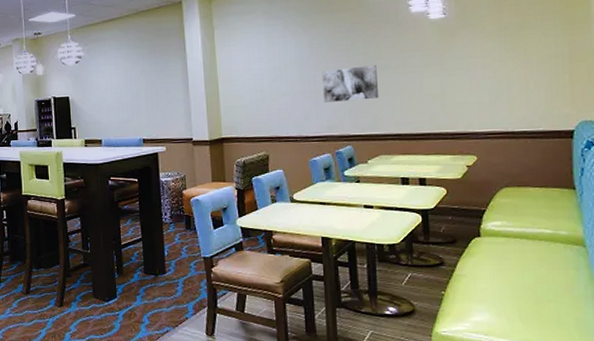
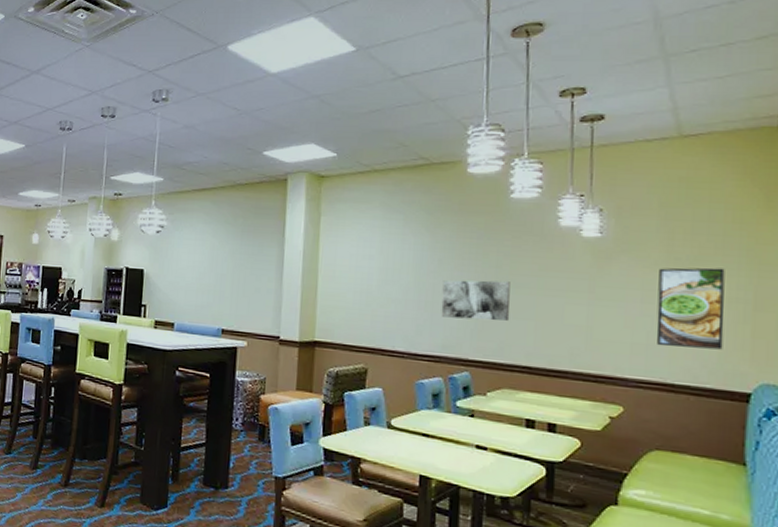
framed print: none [493,30,549,102] -> present [656,267,725,350]

